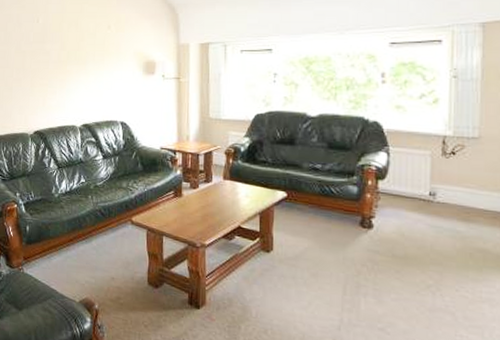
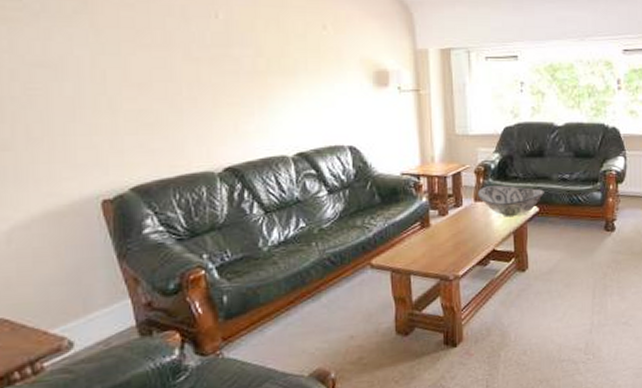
decorative bowl: none [227,167,293,199] -> present [478,185,544,217]

